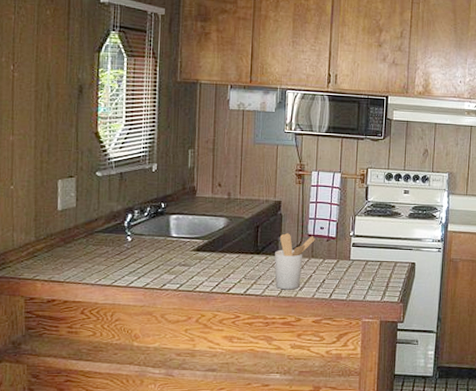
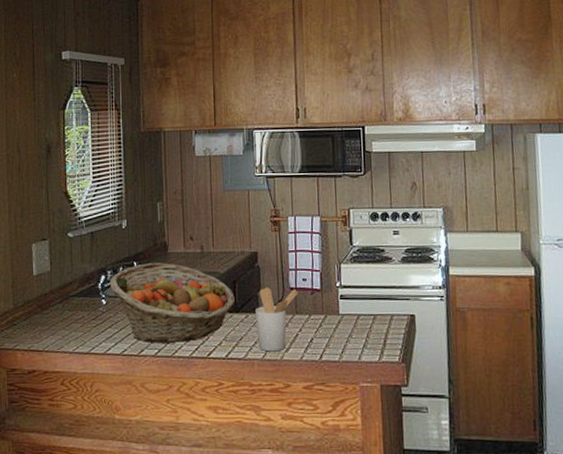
fruit basket: none [136,205,257,279] -> present [109,263,235,343]

